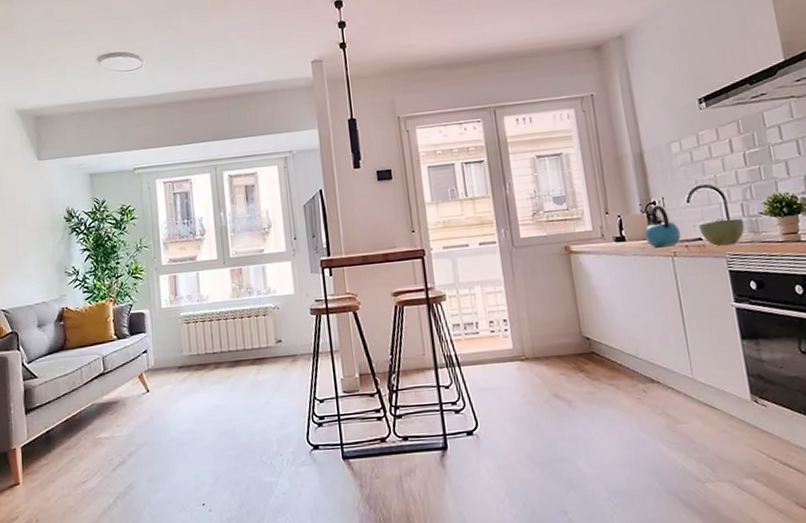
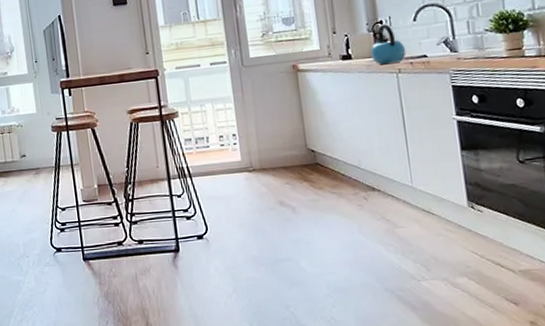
bowl: present [699,218,745,246] -> none [424,35,469,63]

